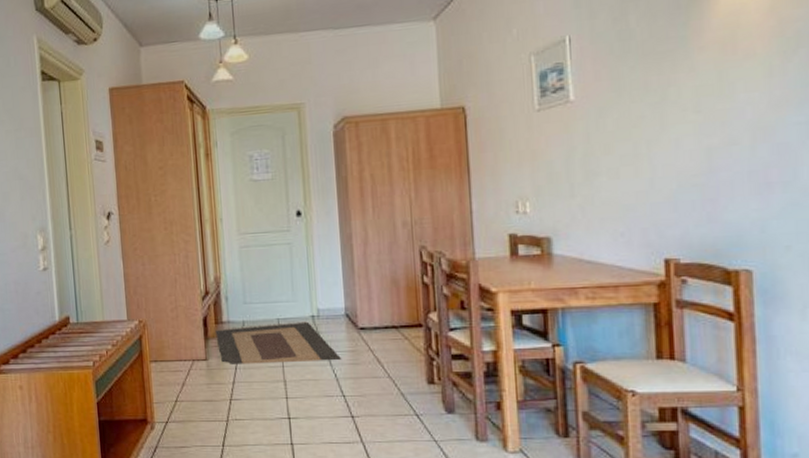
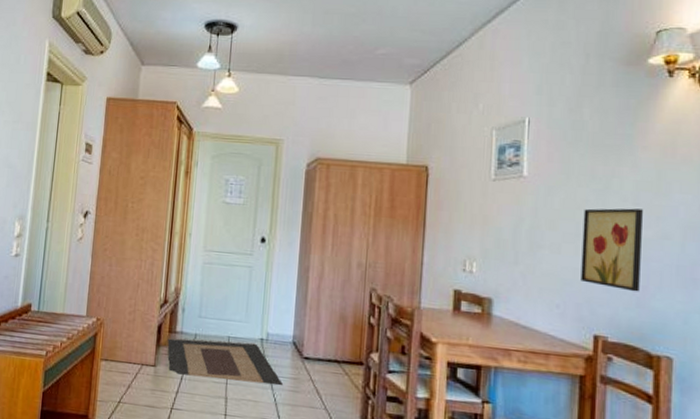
wall art: none [640,116,710,207] -> present [580,208,643,292]

